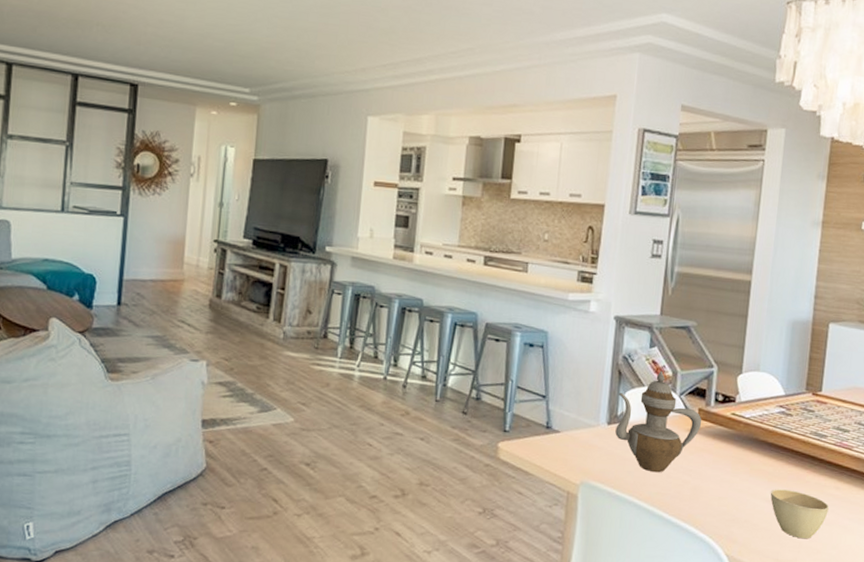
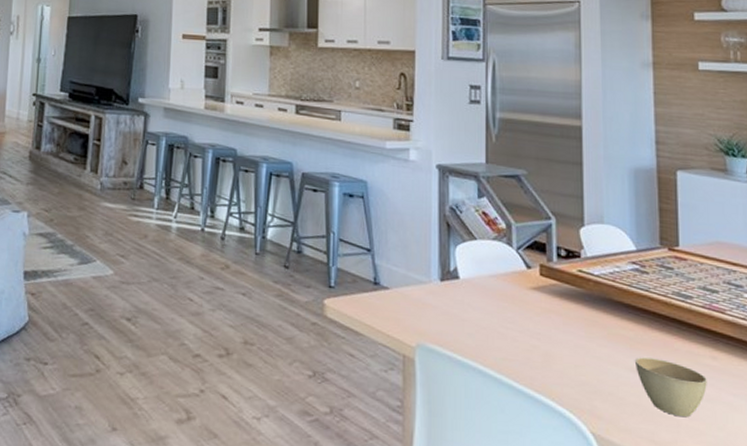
teapot: present [615,370,702,473] -> none [448,222,546,336]

